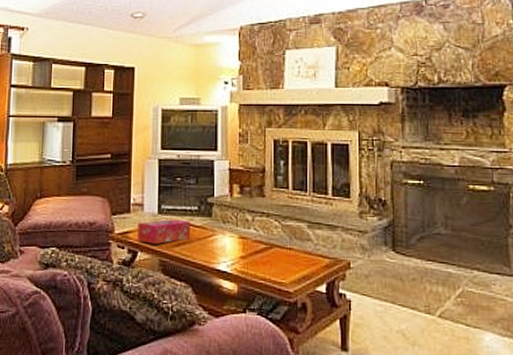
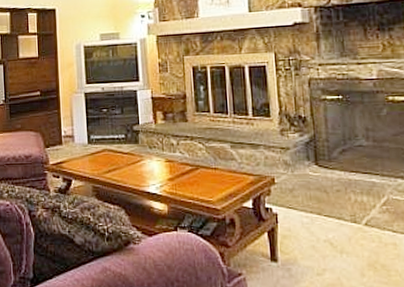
tissue box: present [137,219,190,244] -> none [70,147,119,172]

